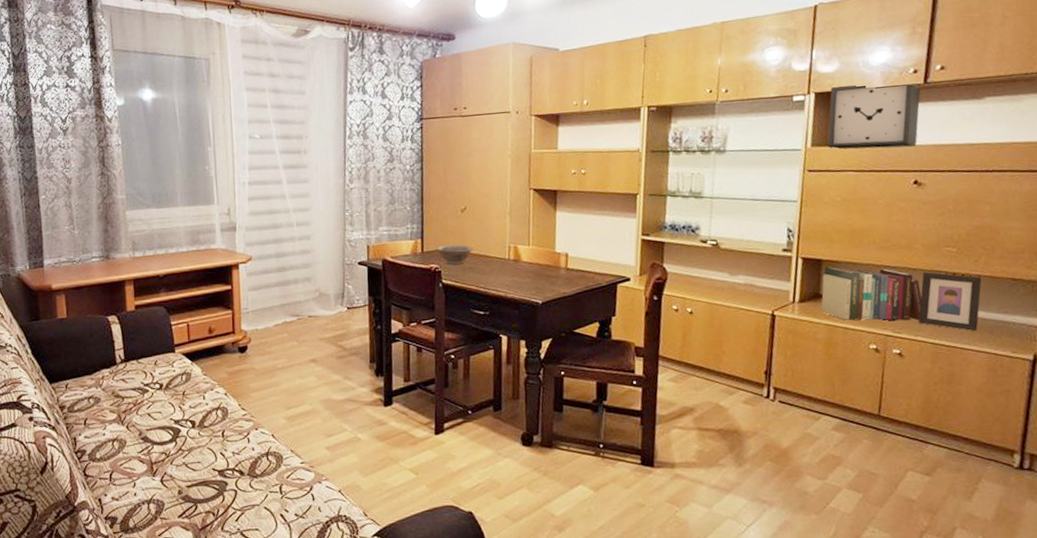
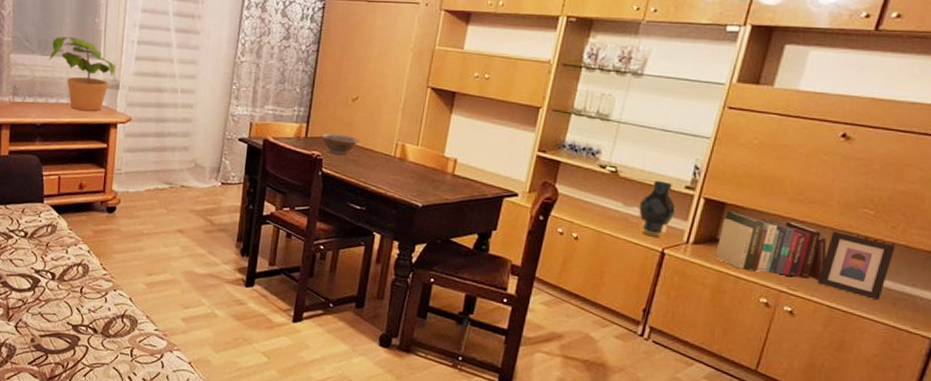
potted plant: none [163,187,230,257] -> present [48,37,115,111]
vase: none [743,247,779,302] -> present [638,181,676,239]
clock: present [827,85,921,150] -> none [755,22,870,97]

